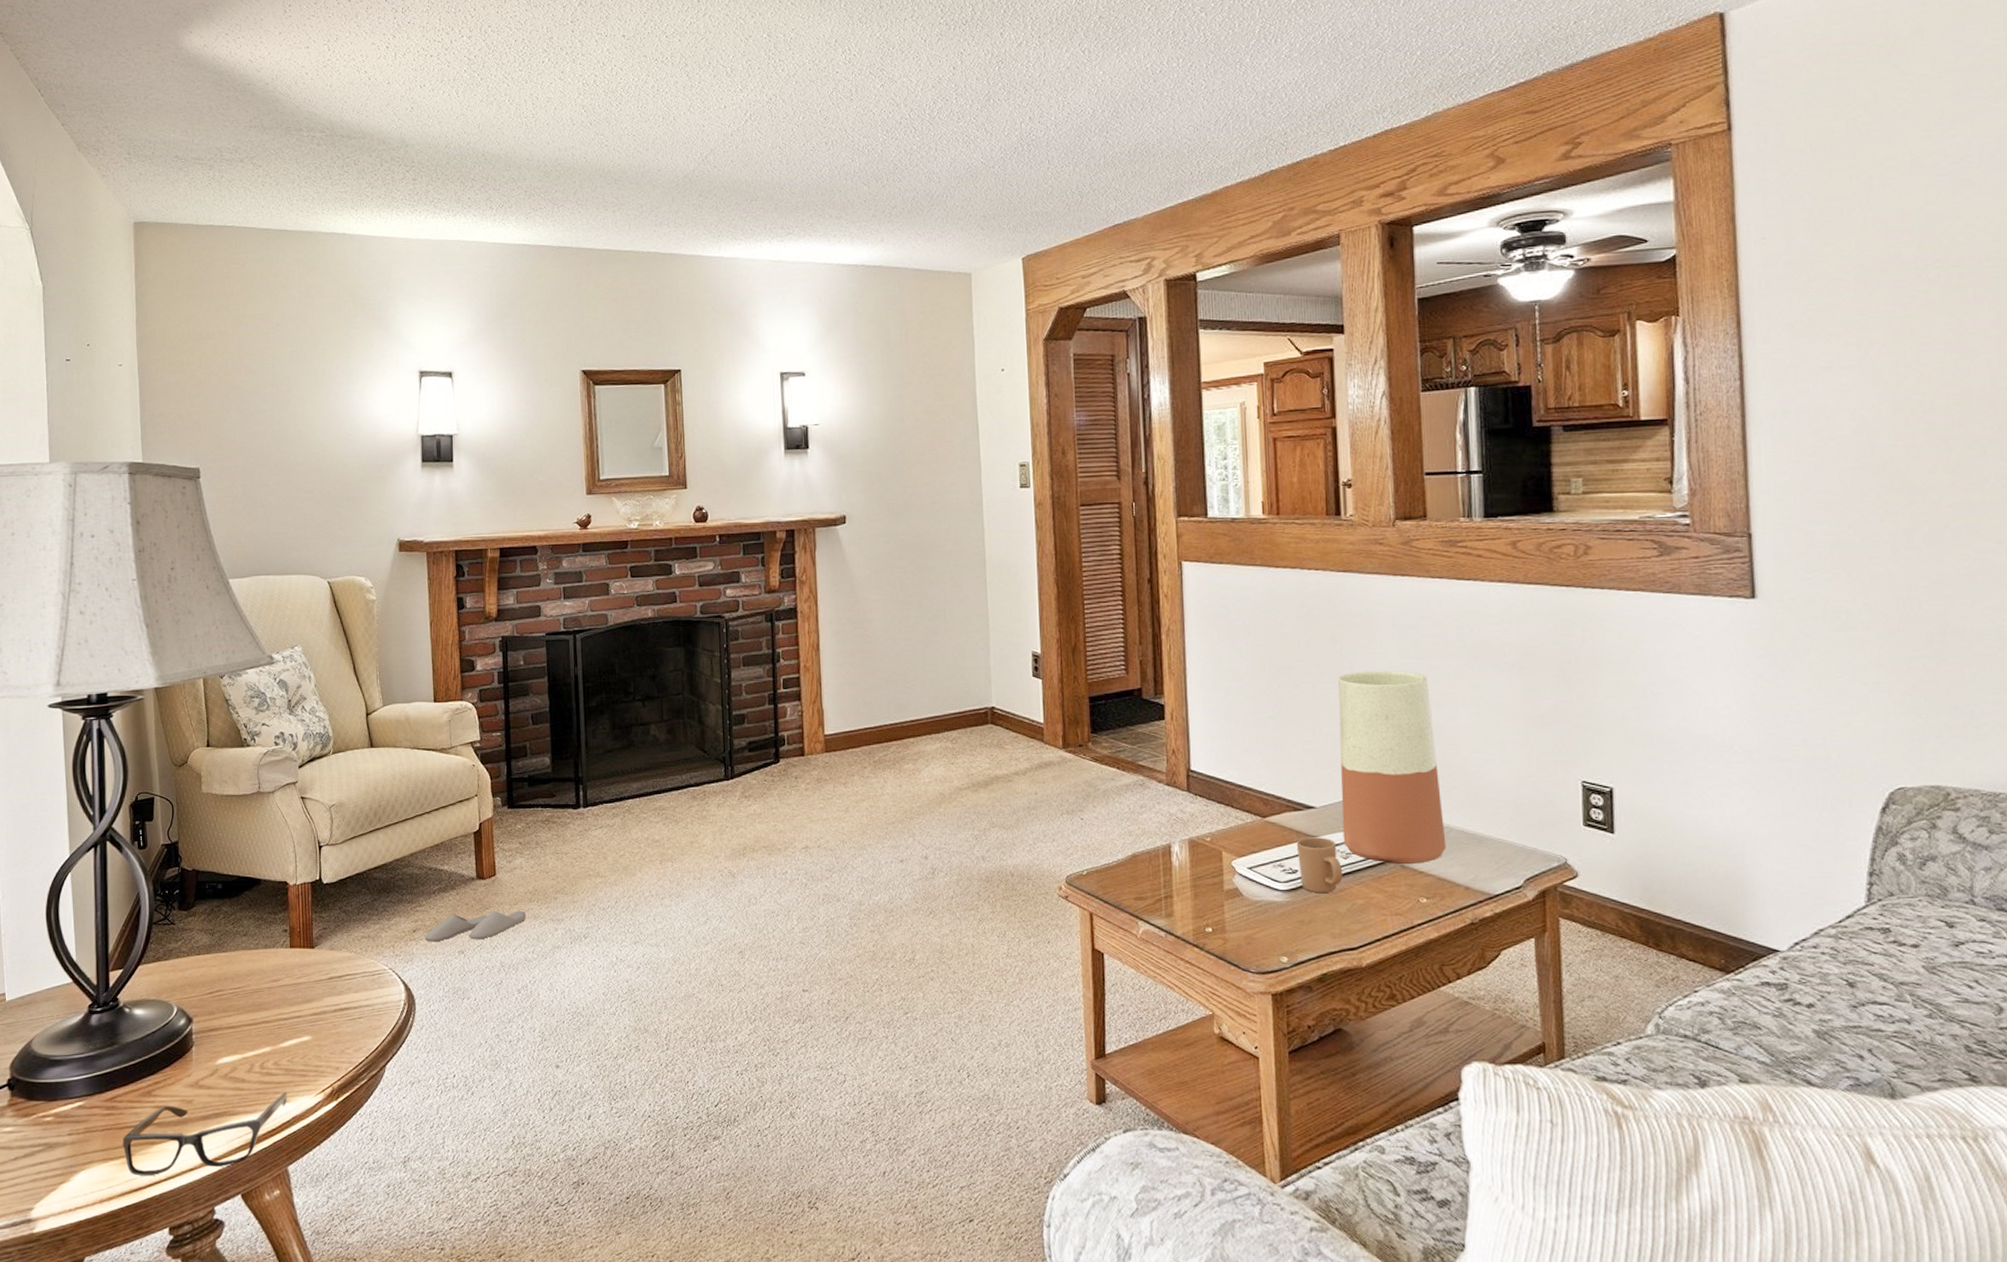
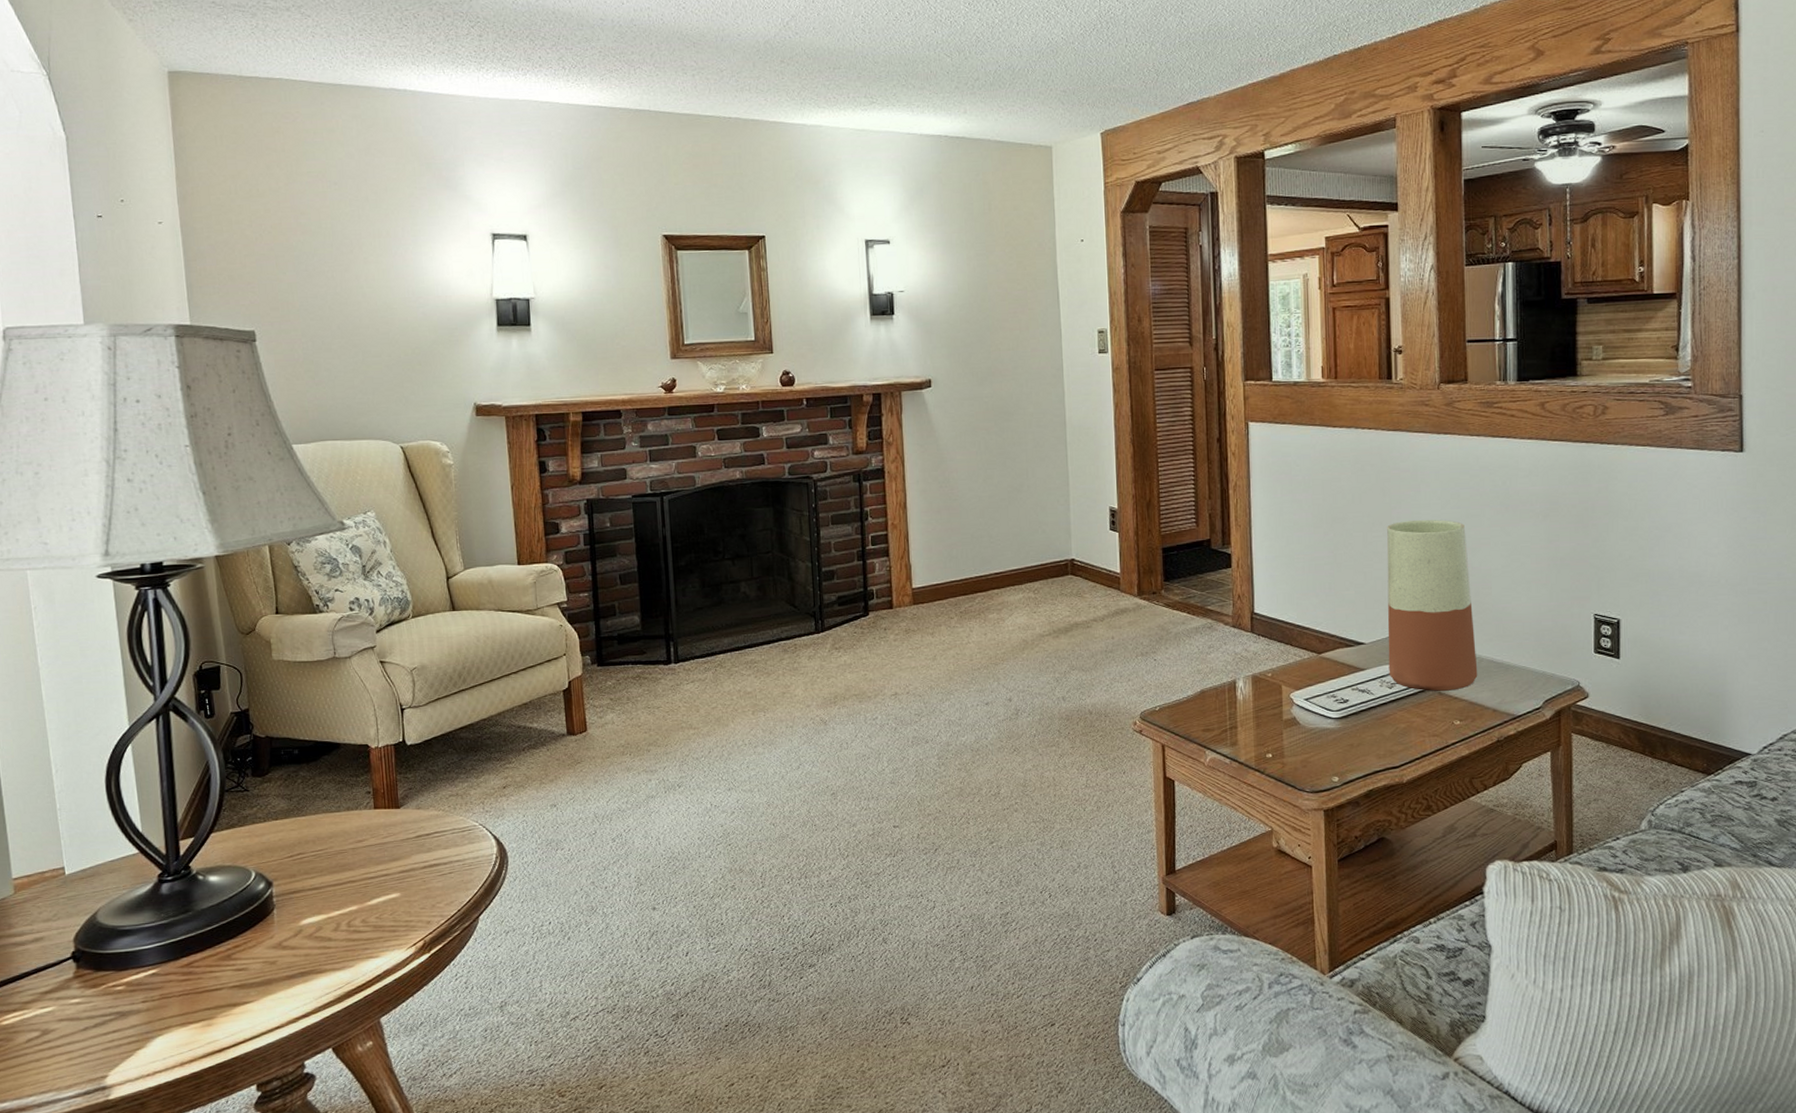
eyeglasses: present [122,1091,287,1177] -> none [201,947,377,1038]
slippers: present [424,910,526,942] -> none [515,763,619,797]
mug: present [1296,837,1342,892] -> none [1347,670,1387,719]

